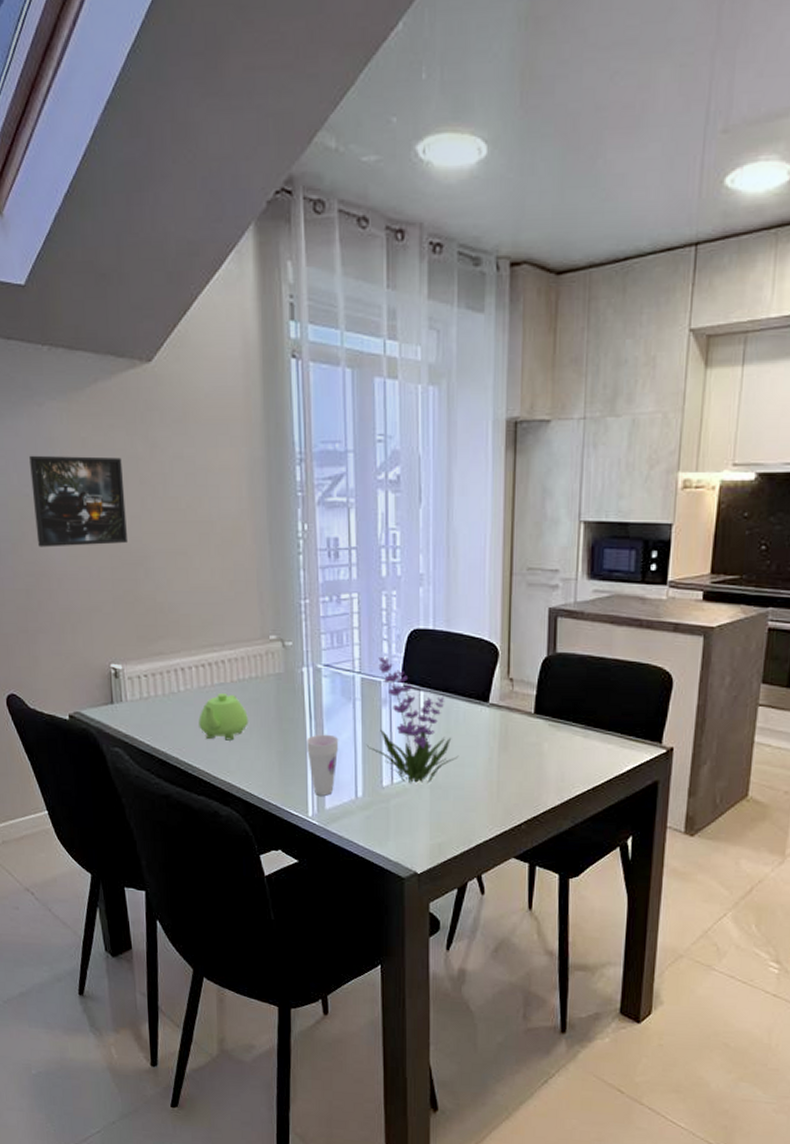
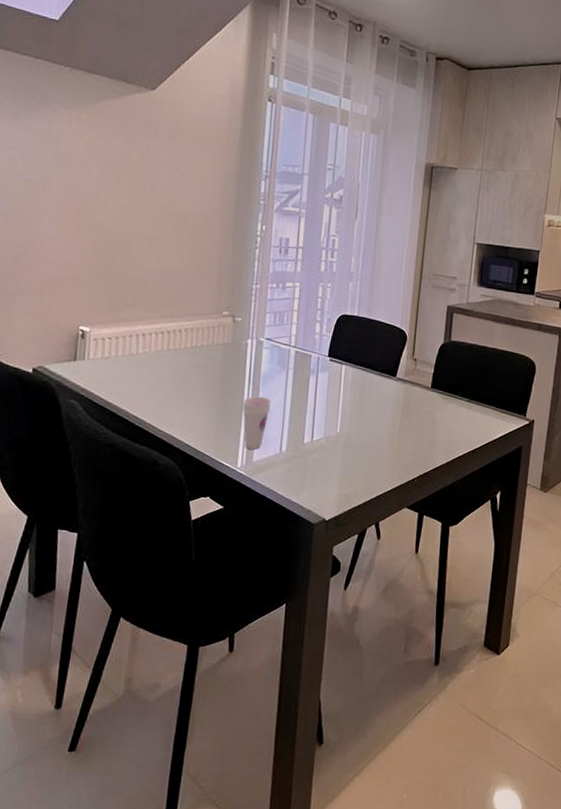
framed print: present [29,455,129,547] -> none [31,149,118,228]
teapot: present [199,692,248,741] -> none [151,356,196,398]
plant: present [366,656,459,784] -> none [293,335,369,442]

